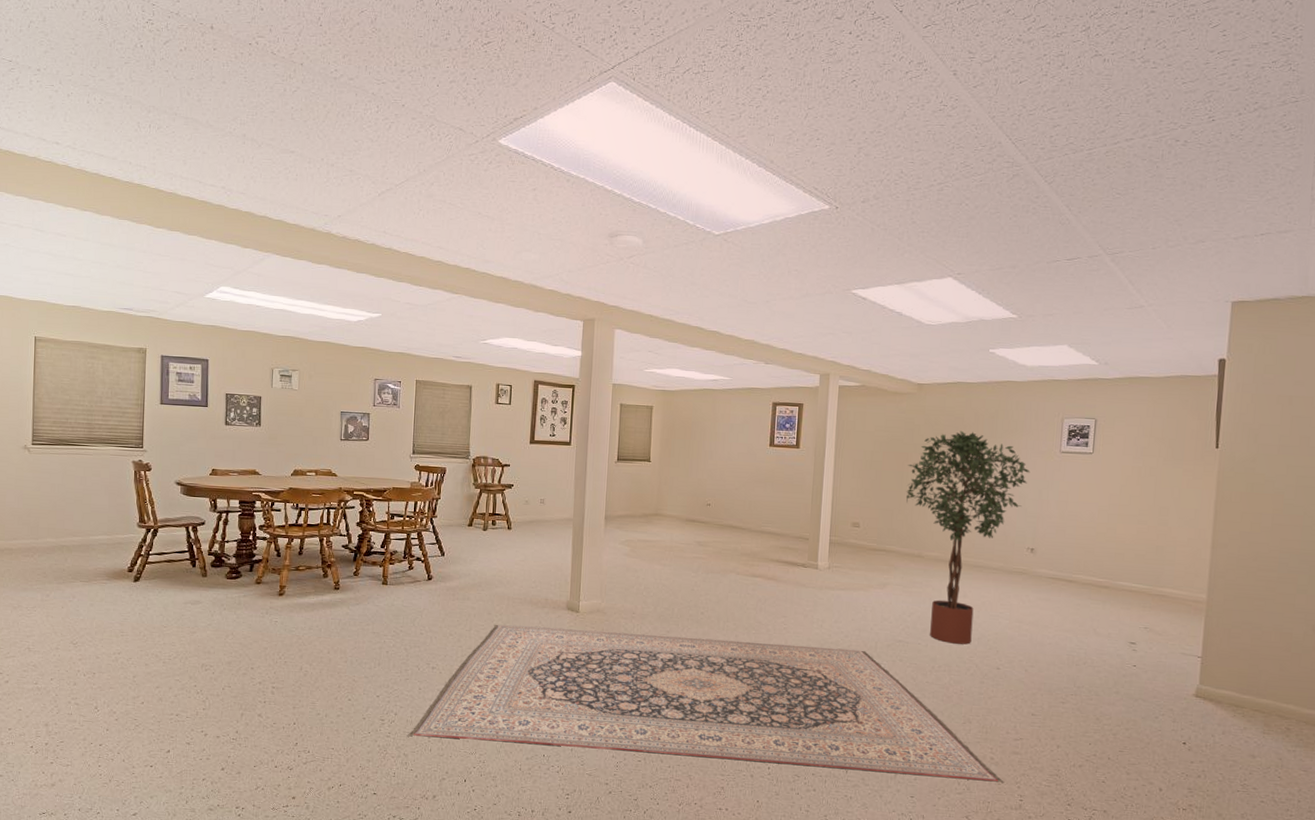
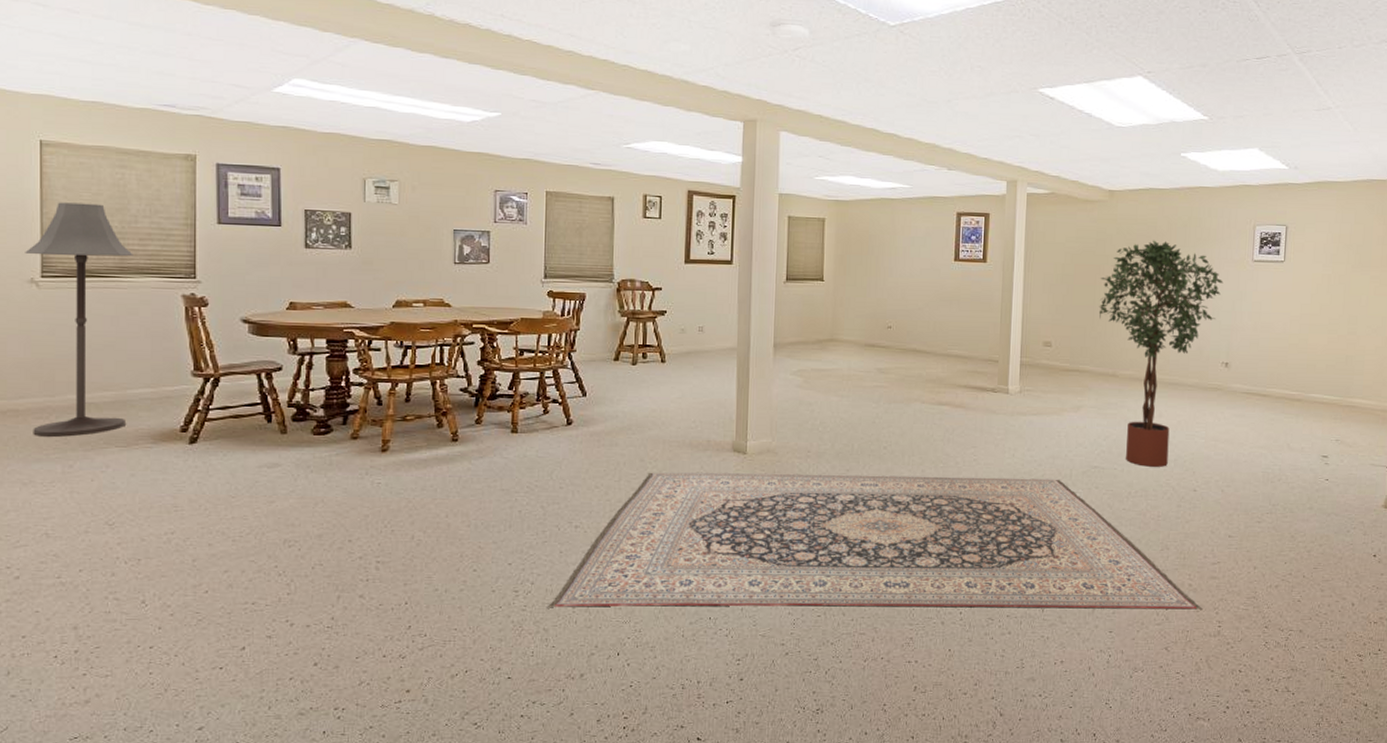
floor lamp: none [21,385,98,572] -> present [25,202,133,438]

